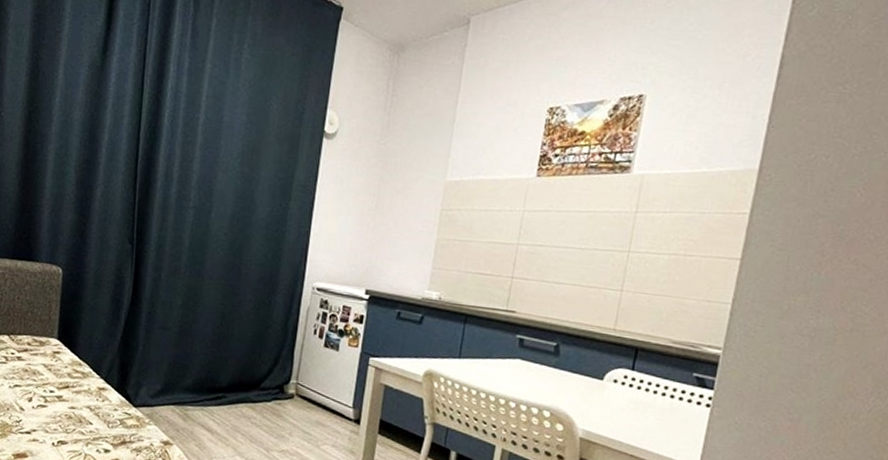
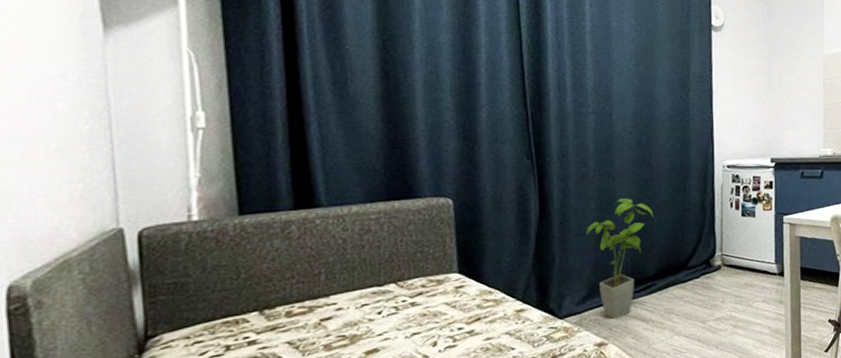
house plant: none [169,300,235,422] -> present [586,198,654,320]

